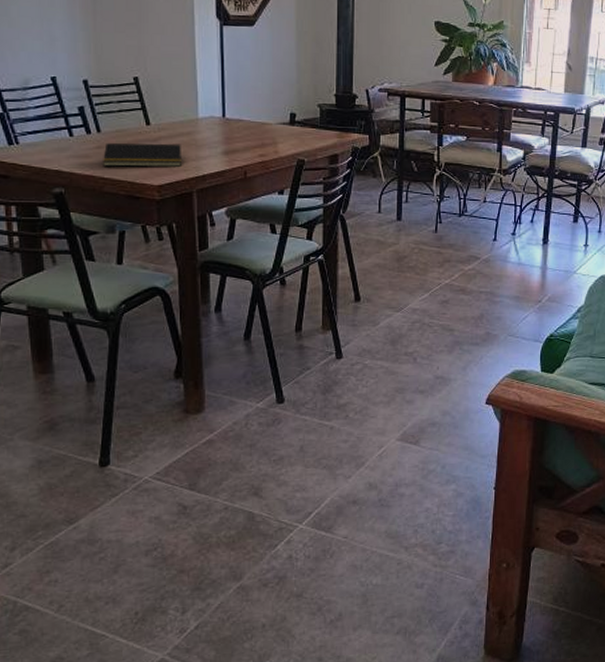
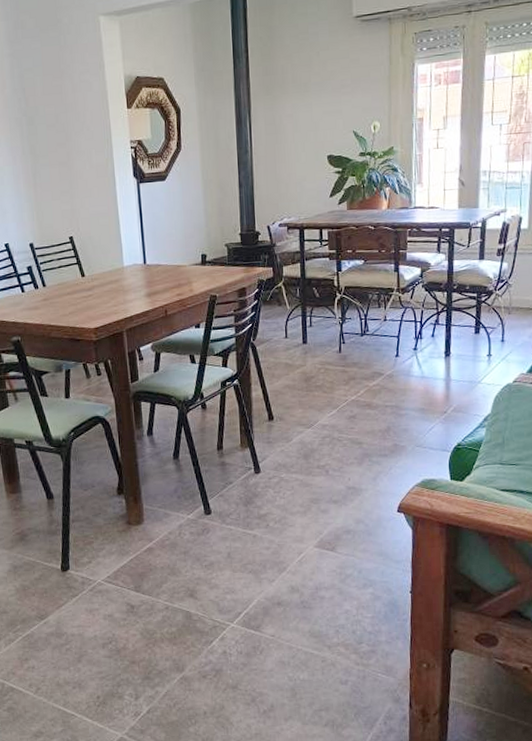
notepad: present [103,143,181,167] -> none [49,290,112,315]

